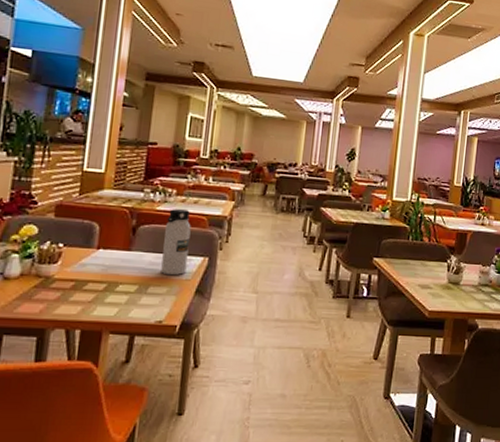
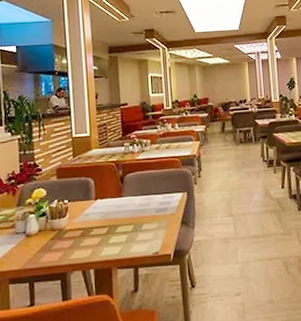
water bottle: present [161,208,191,276] -> none [147,154,170,213]

